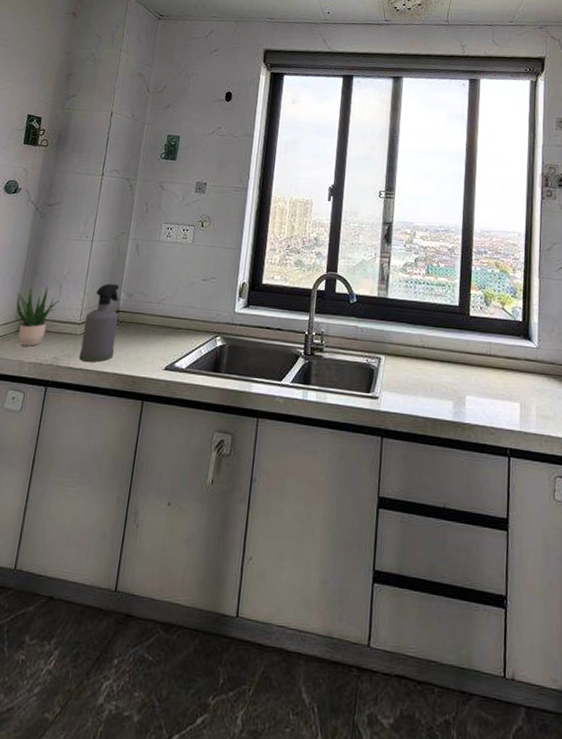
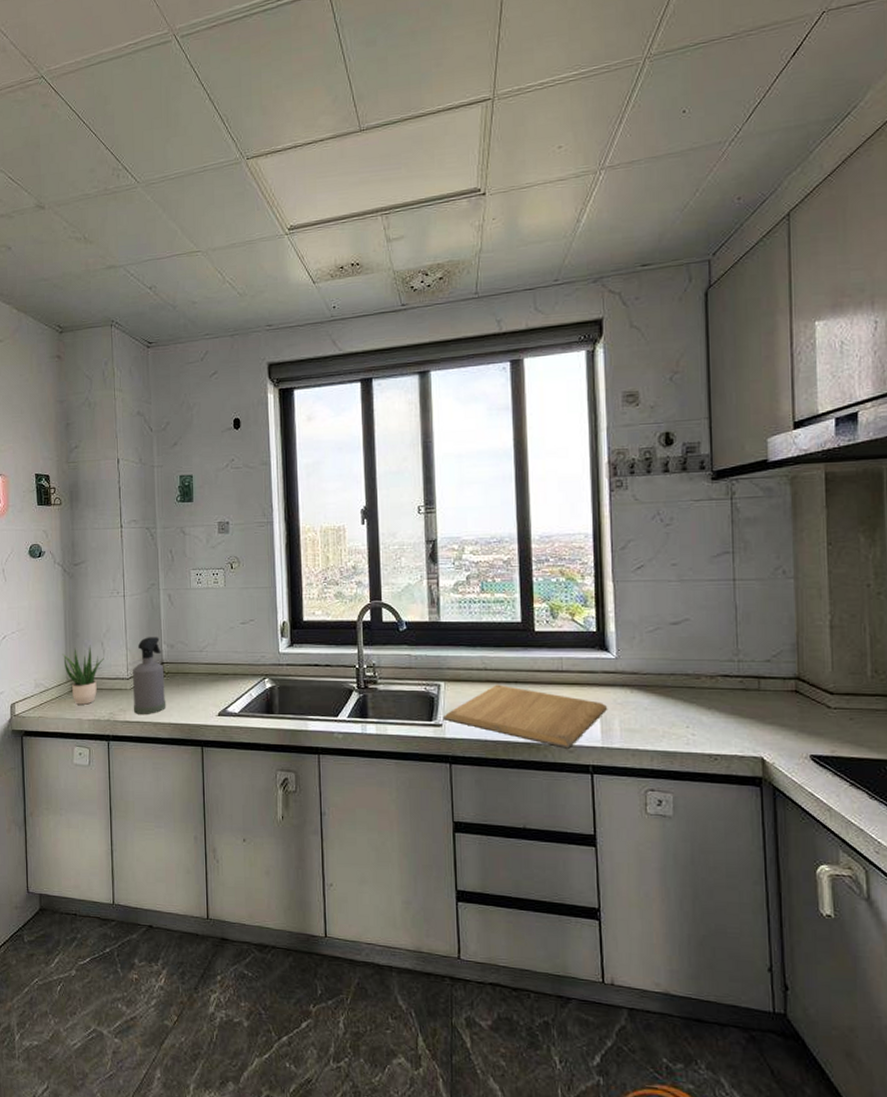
chopping board: none [379,362,526,431] -> present [442,684,607,749]

